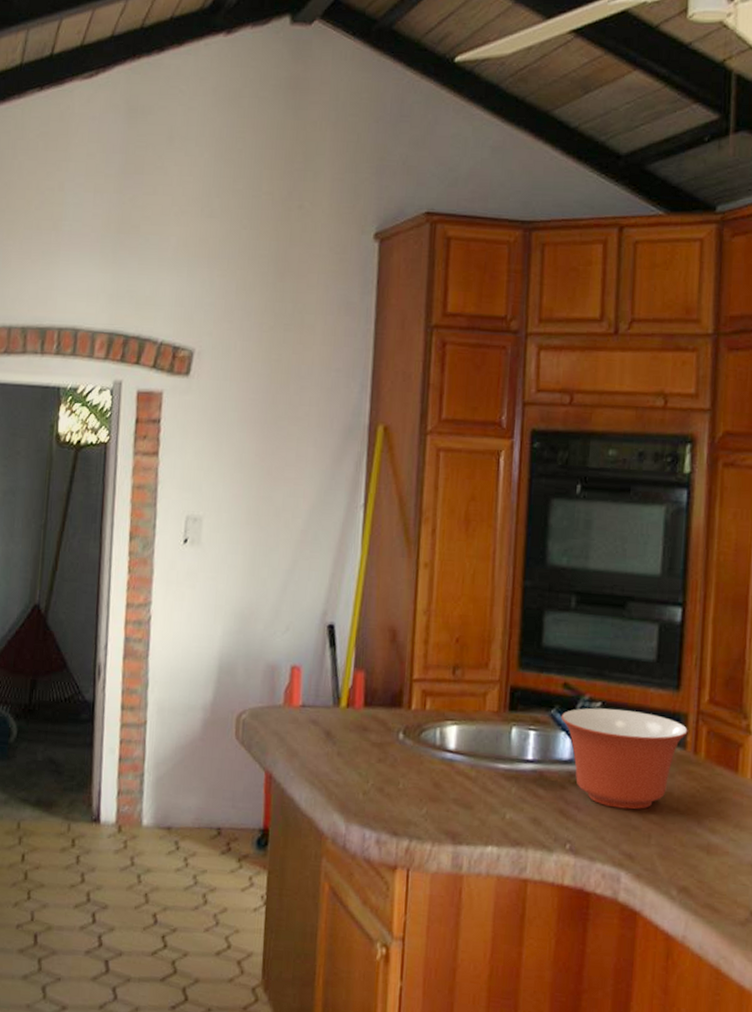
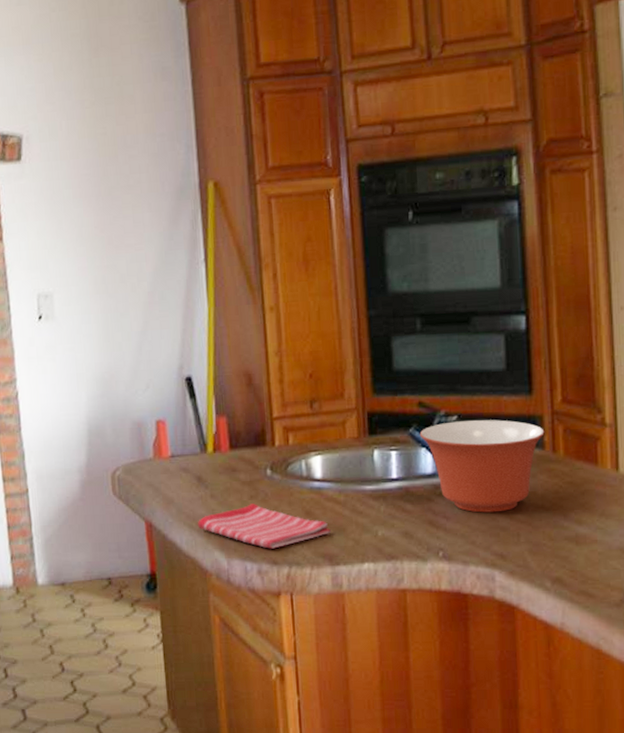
dish towel: none [319,766,457,819] -> present [197,502,331,549]

